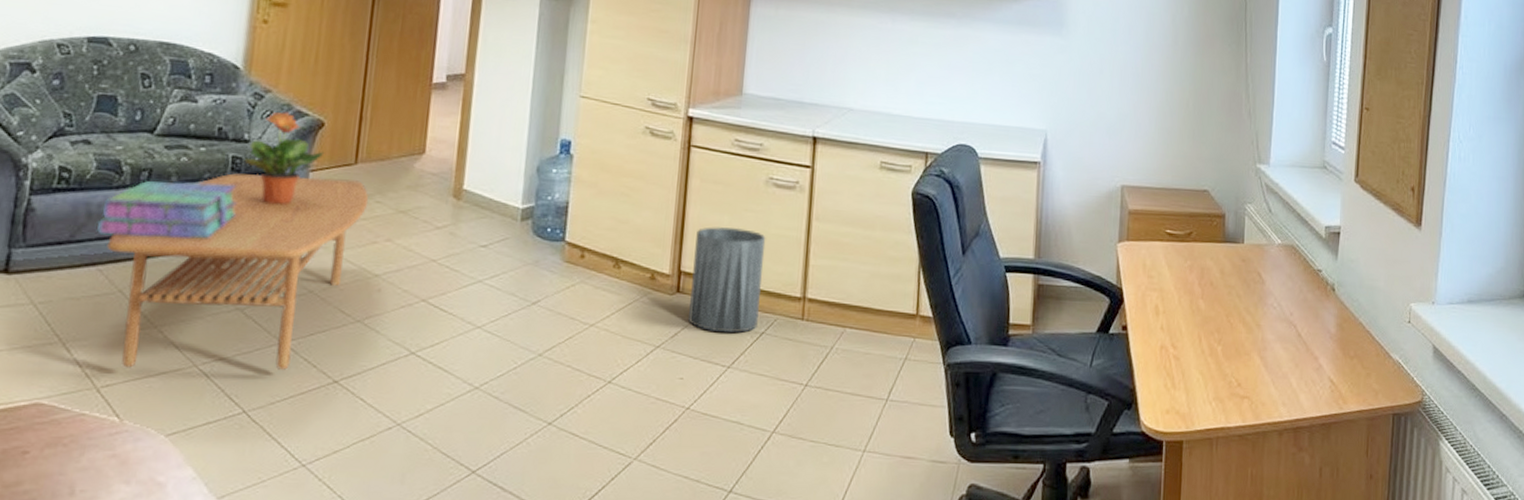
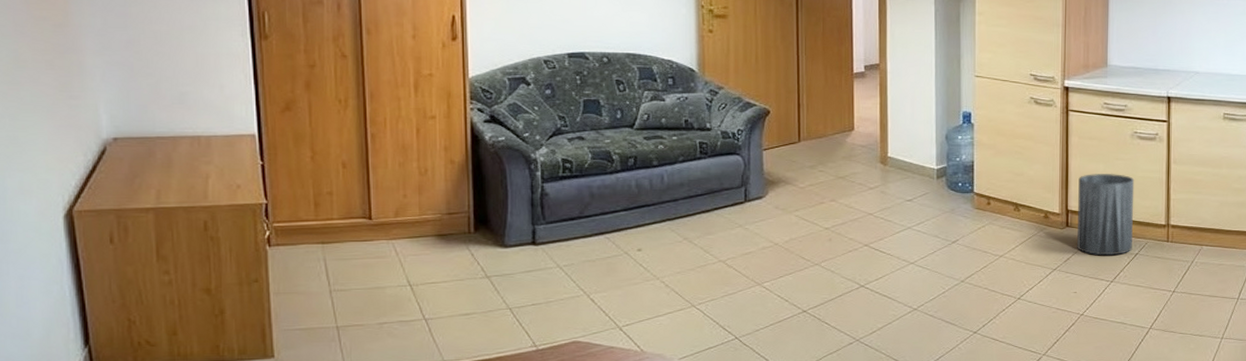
stack of books: present [97,181,237,239] -> none [599,165,708,210]
coffee table: present [107,173,369,370] -> none [610,154,813,311]
potted plant: present [244,112,325,205] -> none [709,104,773,179]

